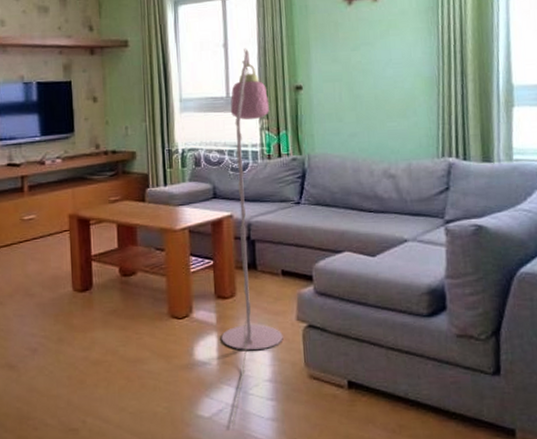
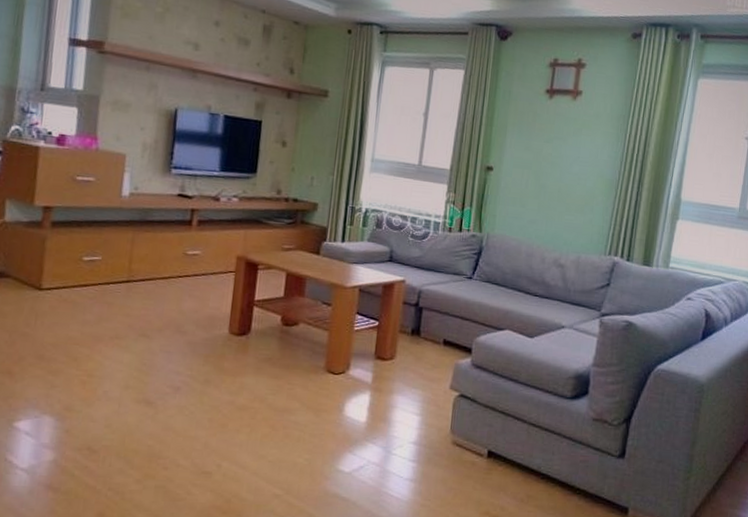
floor lamp: present [221,48,283,426] -> none [370,121,459,483]

